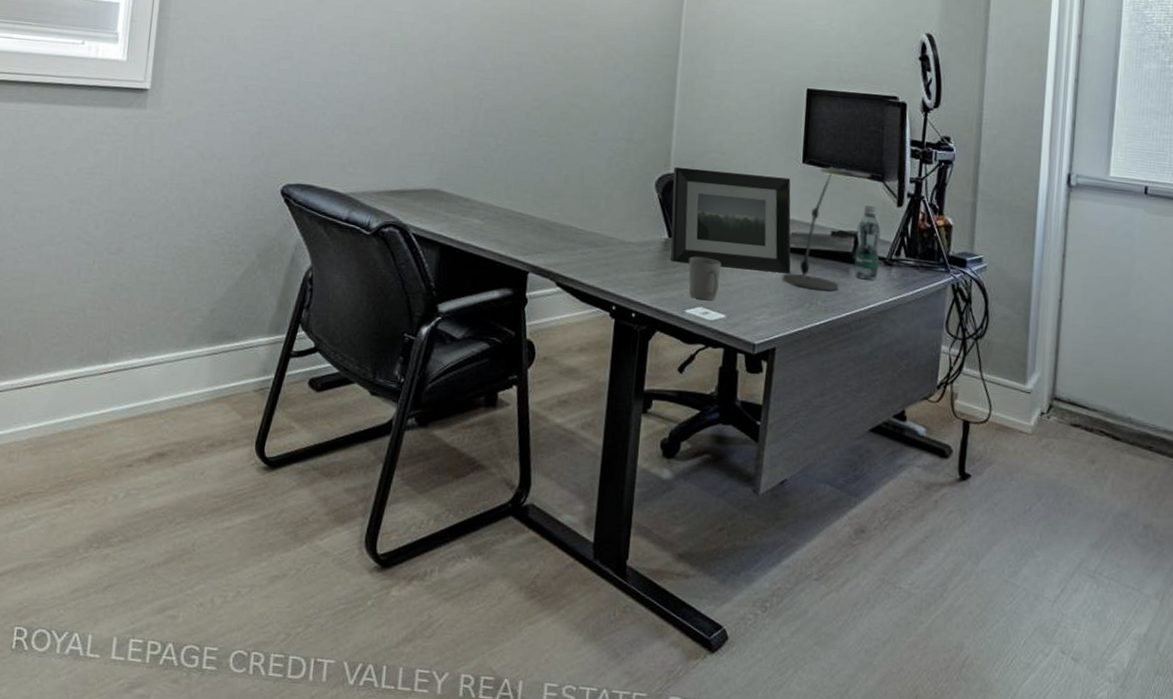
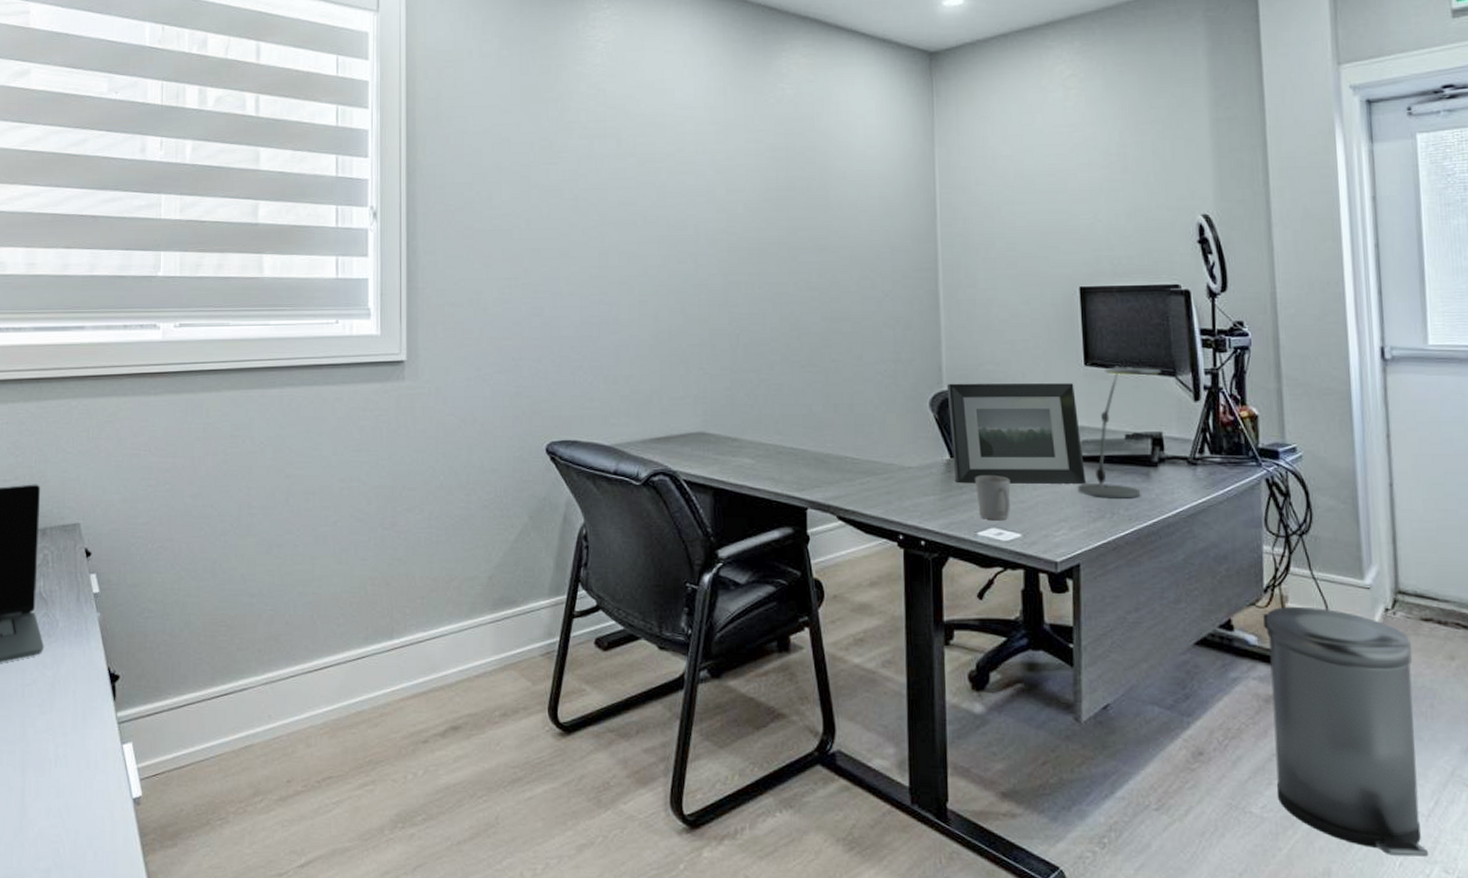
bottle: present [854,206,881,281] -> none [1153,404,1182,482]
pedal bin: none [925,403,1060,638] -> present [1263,606,1429,857]

